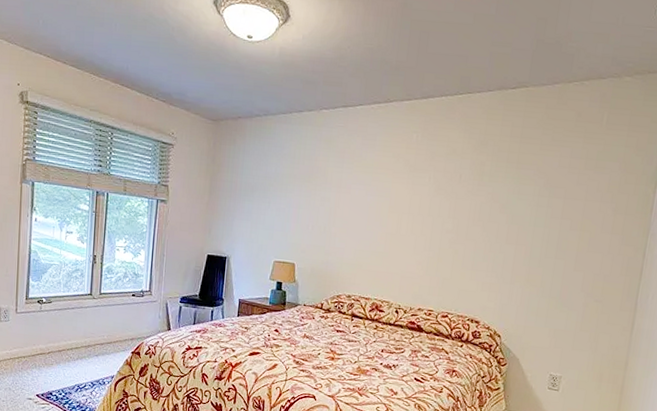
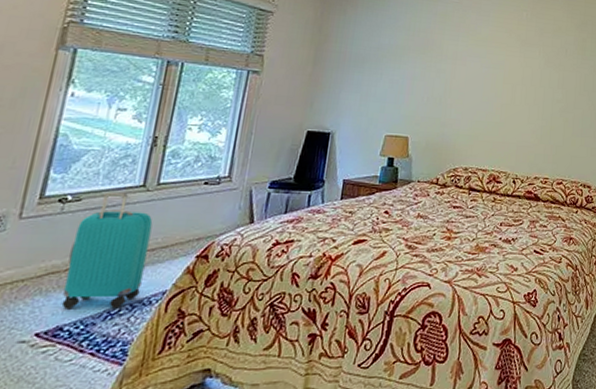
suitcase: none [49,297,100,384] -> present [61,192,153,310]

